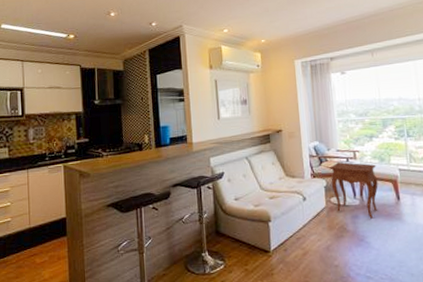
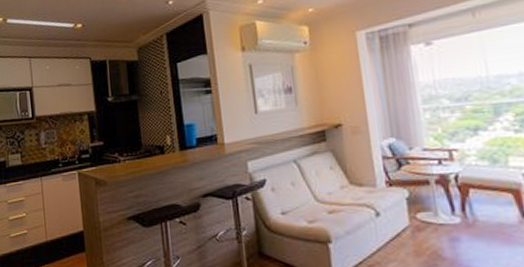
side table: present [329,162,378,219] -> none [413,165,490,243]

